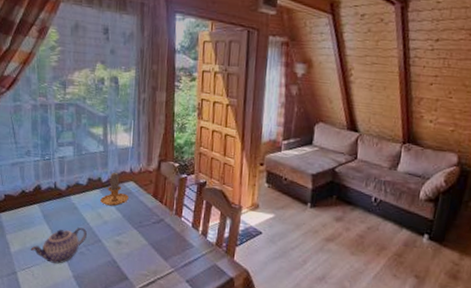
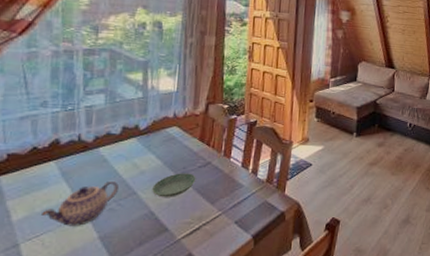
candle: present [100,172,129,206] -> none [137,118,171,154]
saucer: none [114,226,151,249] -> present [152,173,196,197]

